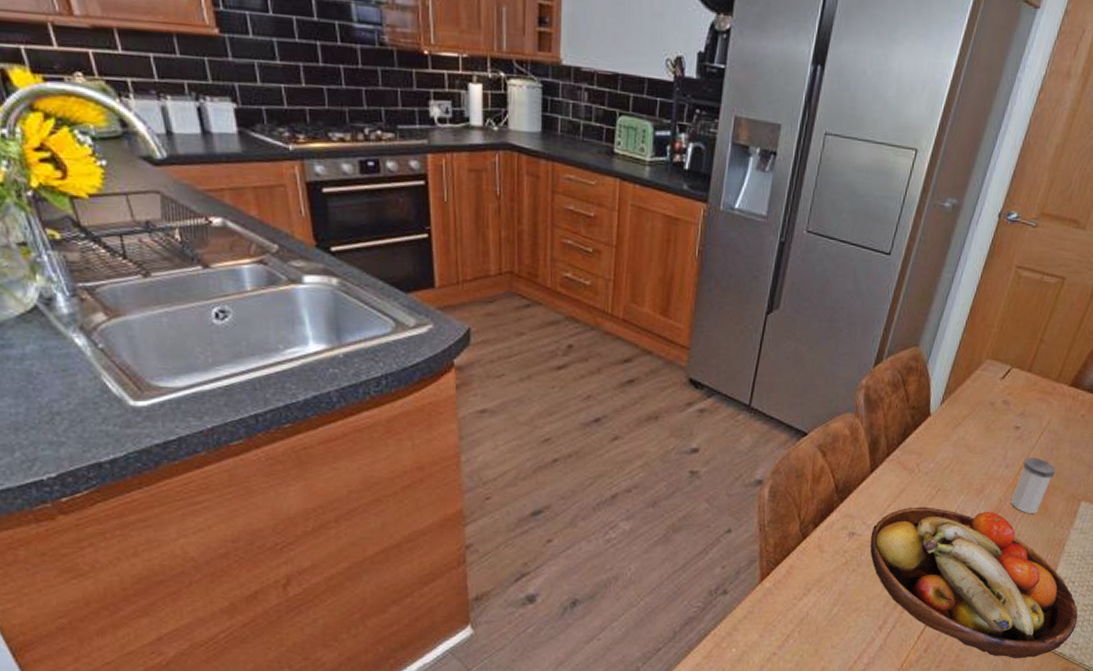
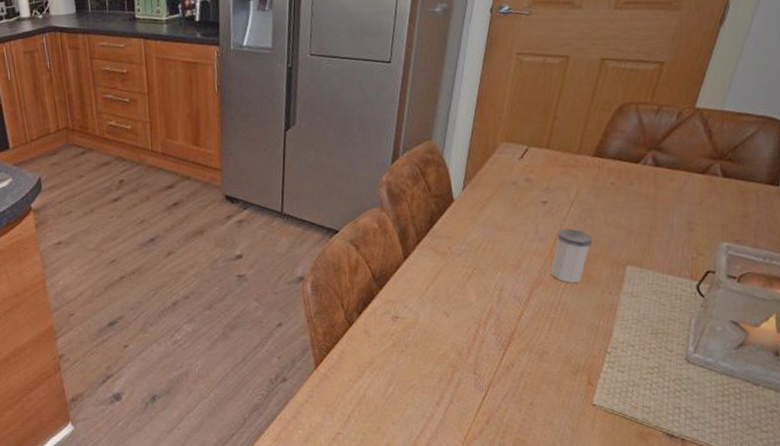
fruit bowl: present [870,507,1078,659] -> none [414,284,645,426]

